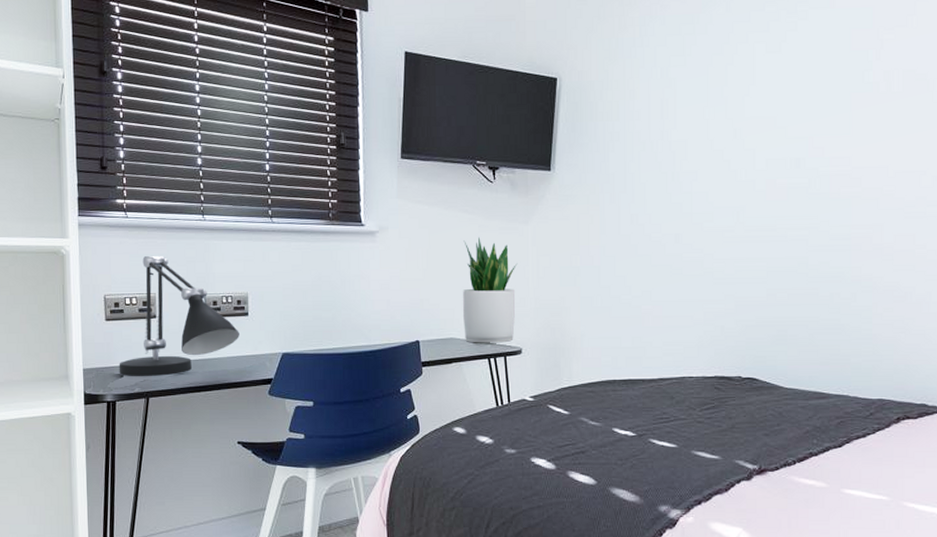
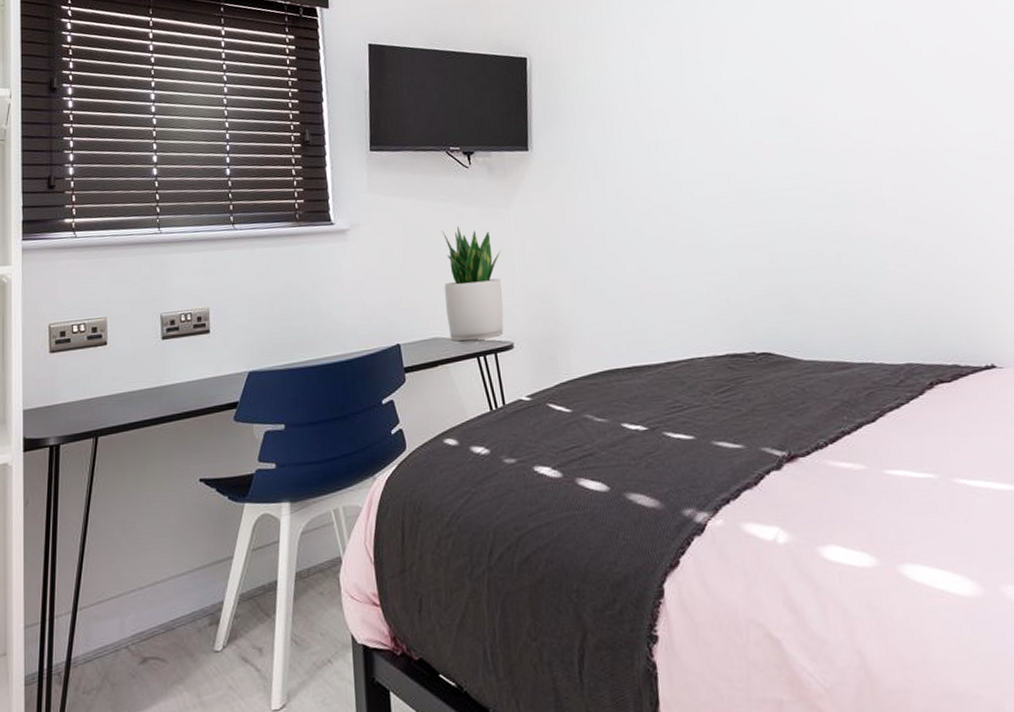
desk lamp: present [119,256,239,377] -> none [64,275,200,415]

